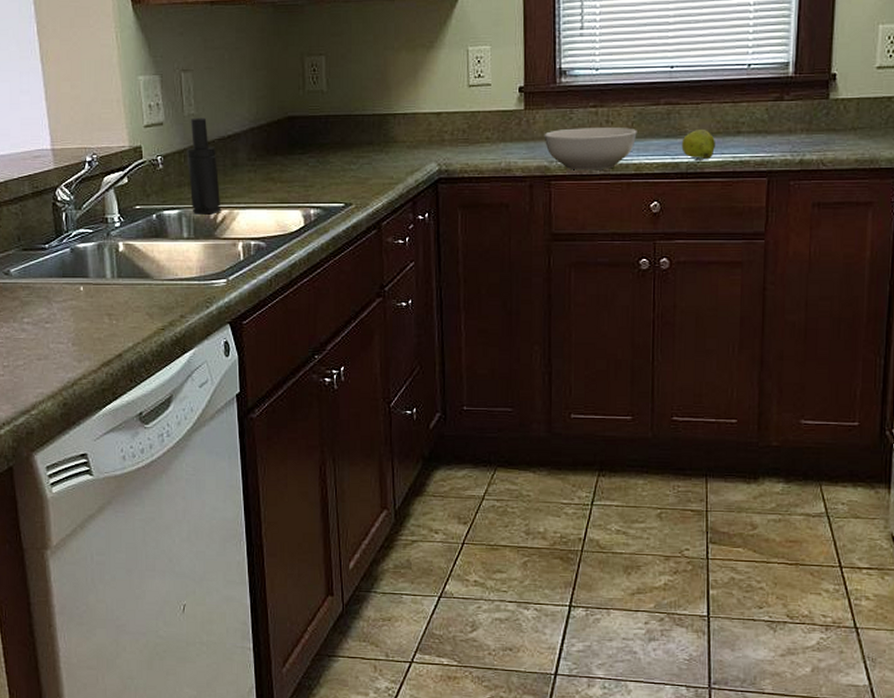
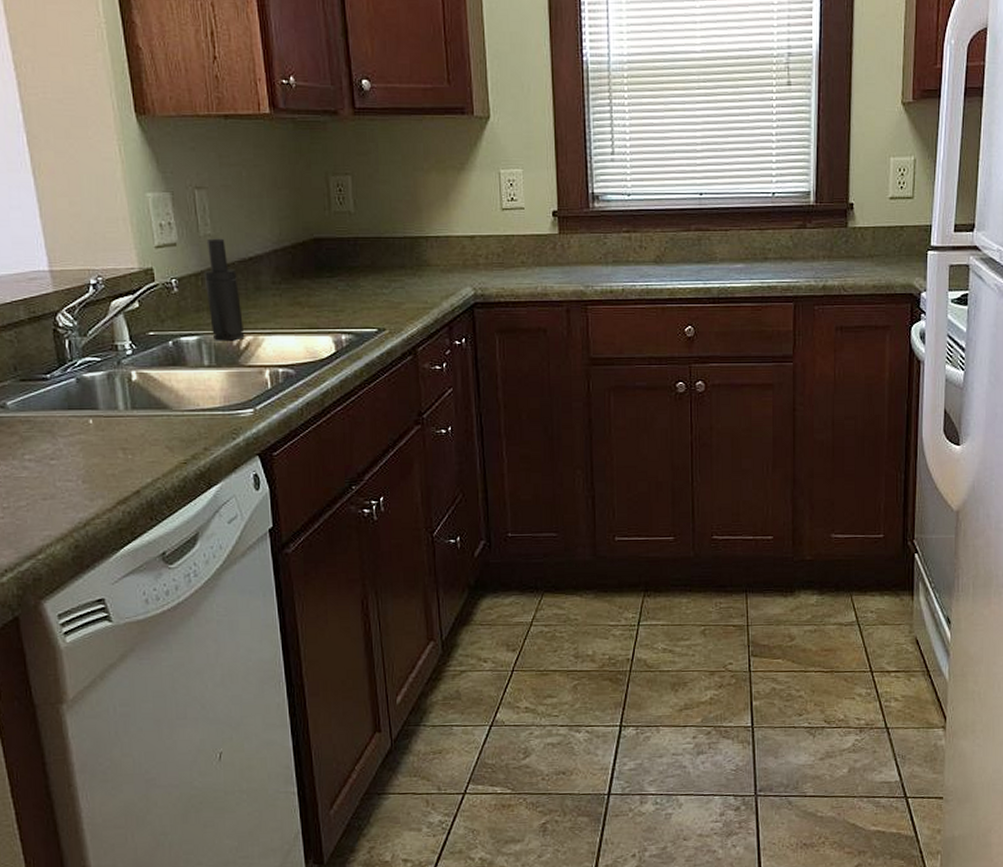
bowl: present [544,128,637,171] -> none [579,253,670,295]
fruit: present [681,128,715,162] -> none [712,254,744,287]

